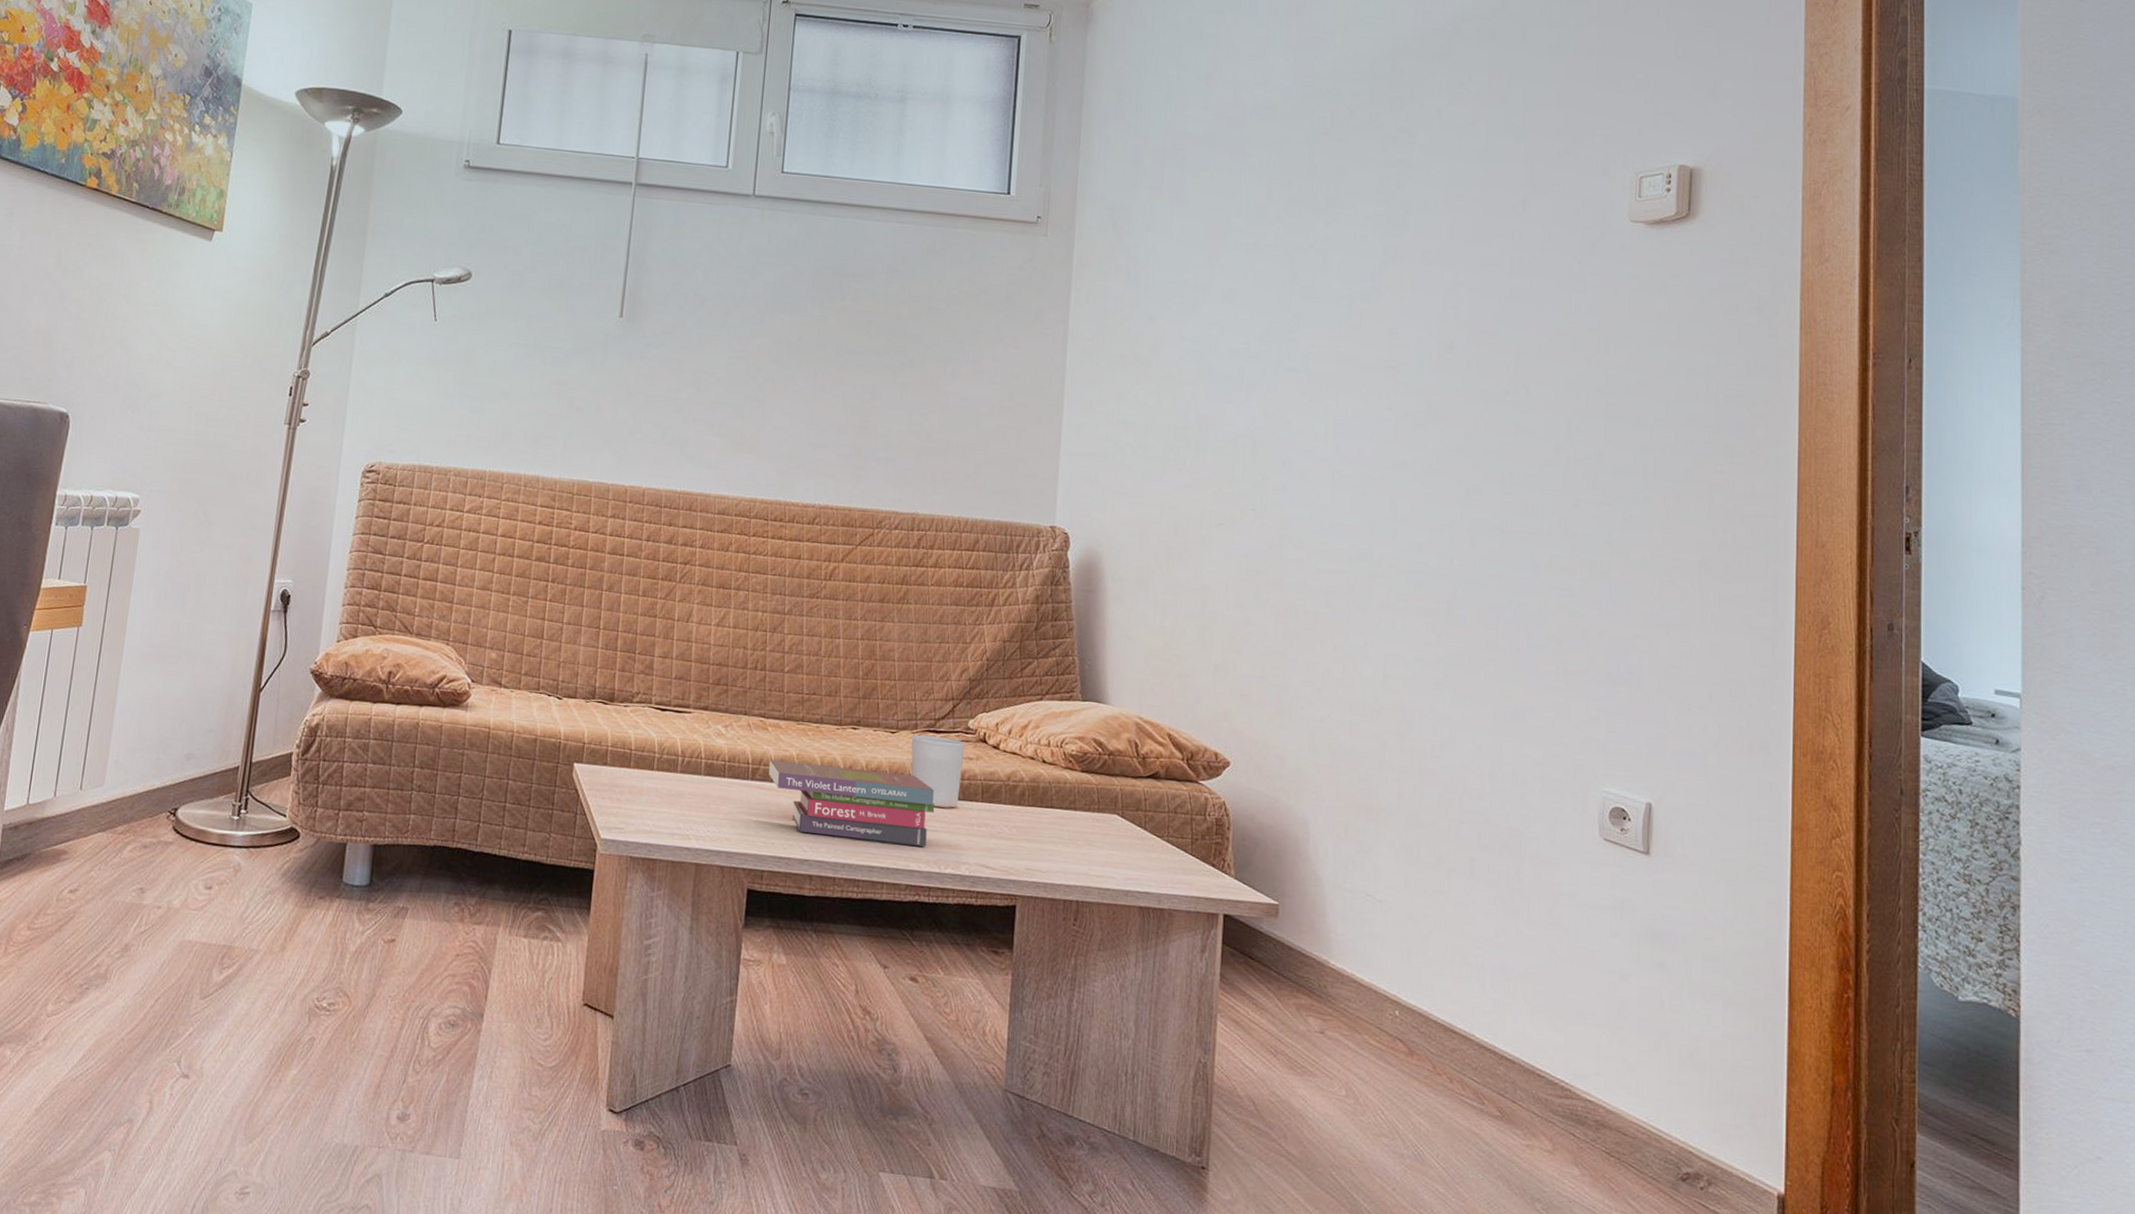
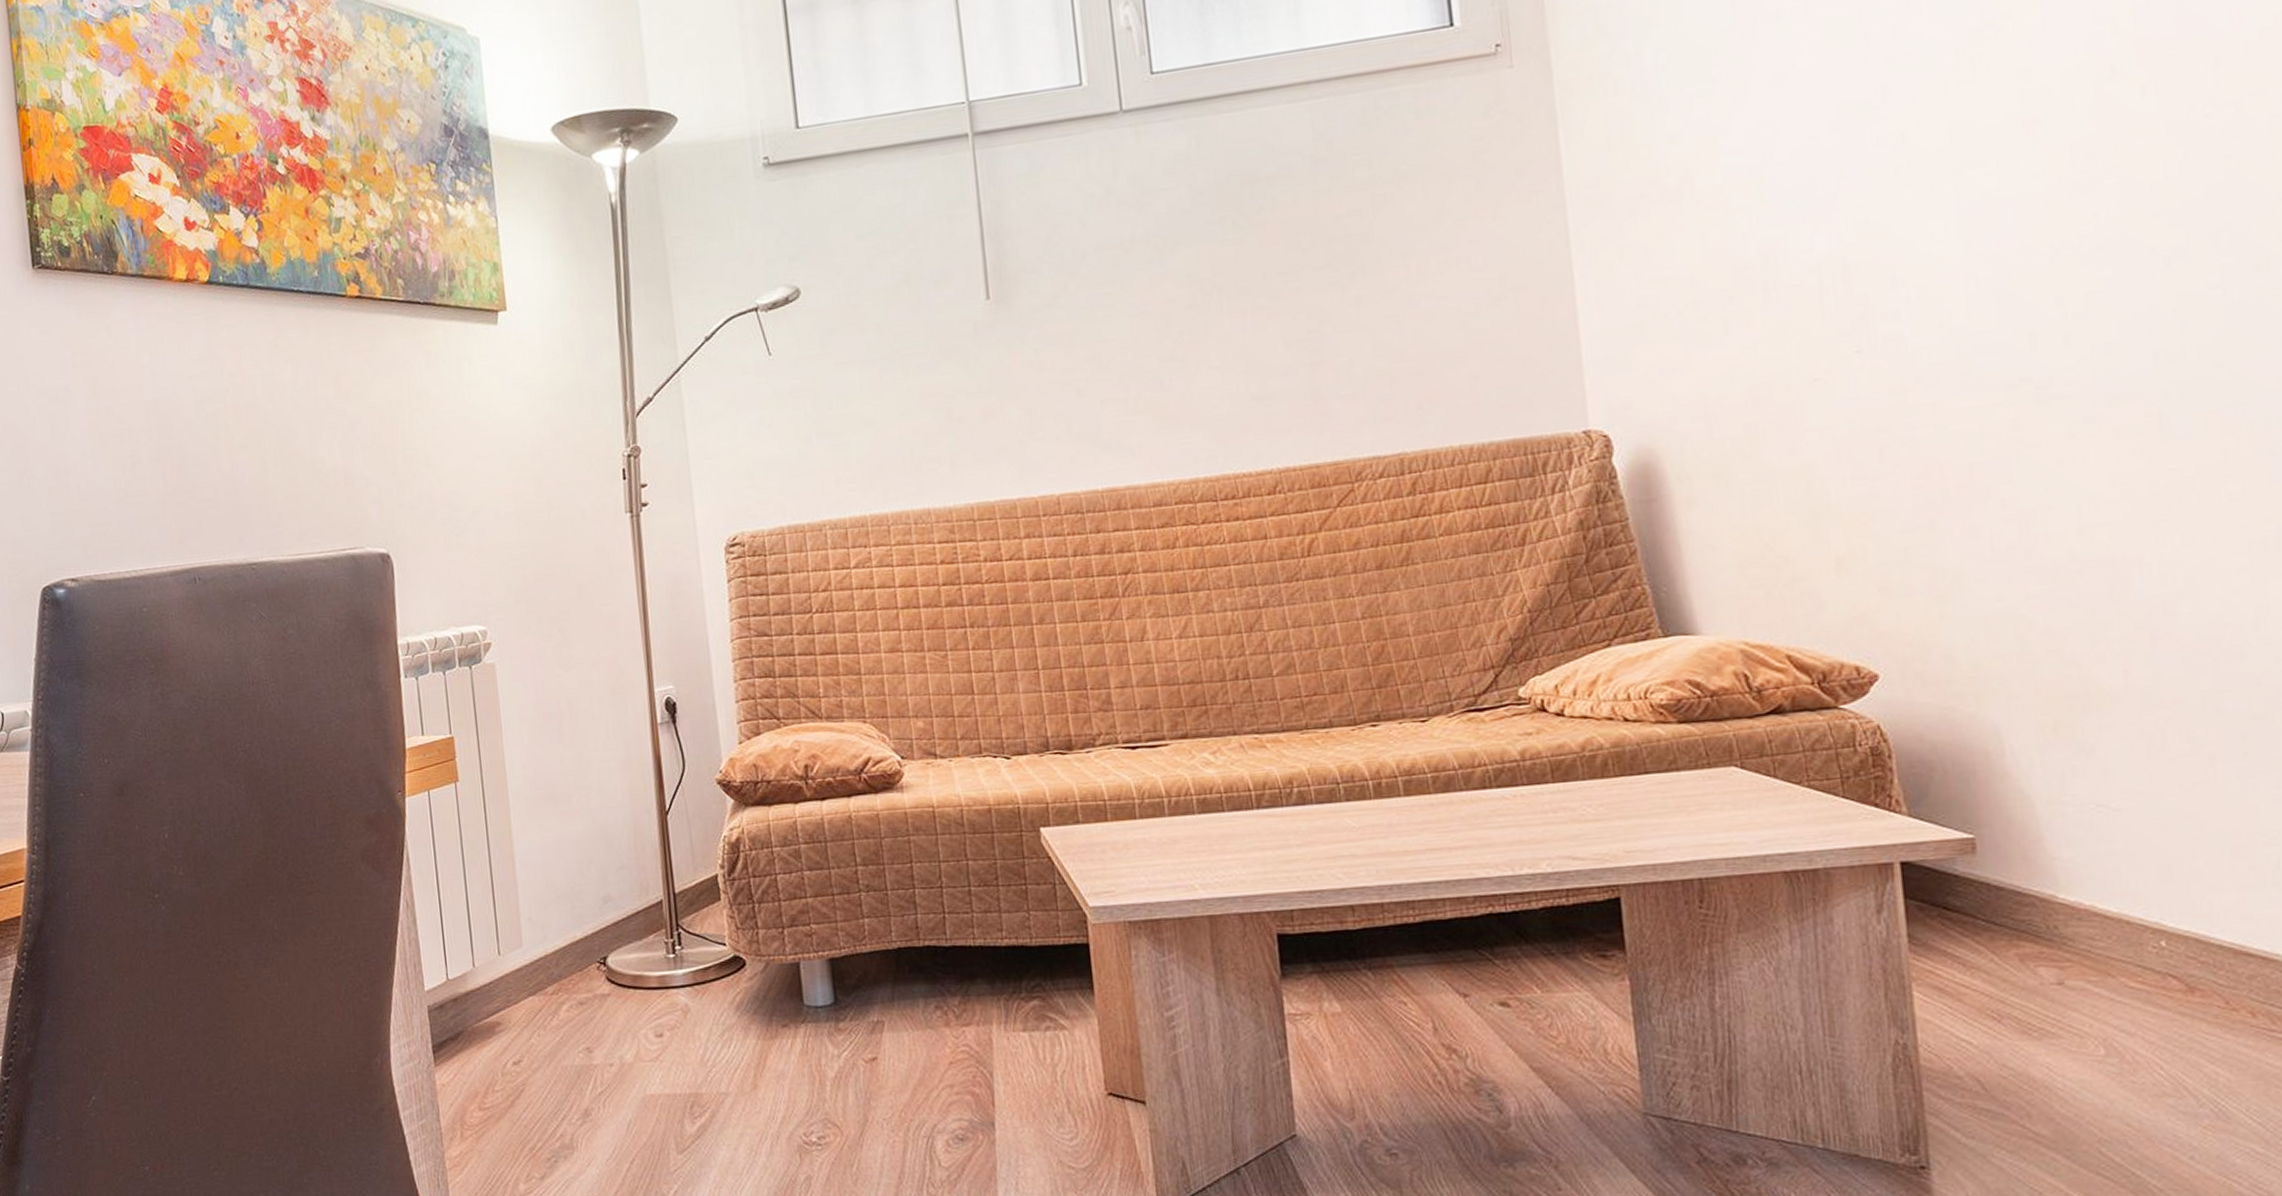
books: present [768,759,935,847] -> none [1274,766,1495,858]
candle holder: present [911,735,965,808] -> none [1448,714,1523,799]

